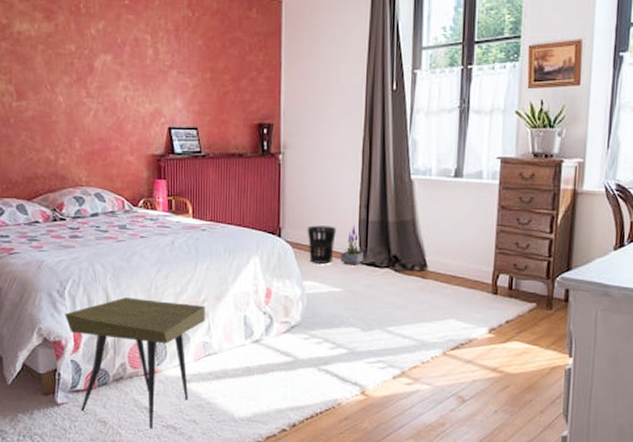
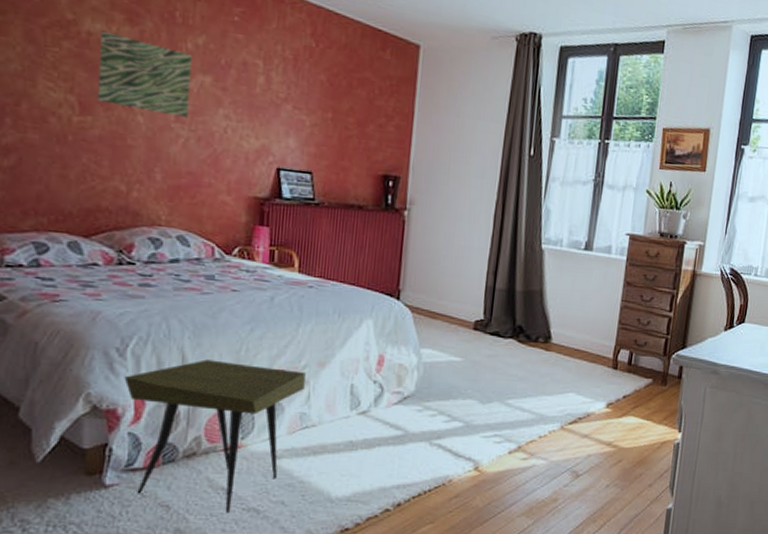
wall art: none [26,29,96,93] -> present [97,30,192,118]
wastebasket: present [307,225,336,264] -> none [429,289,461,331]
potted plant: present [340,225,364,266] -> none [463,292,489,335]

